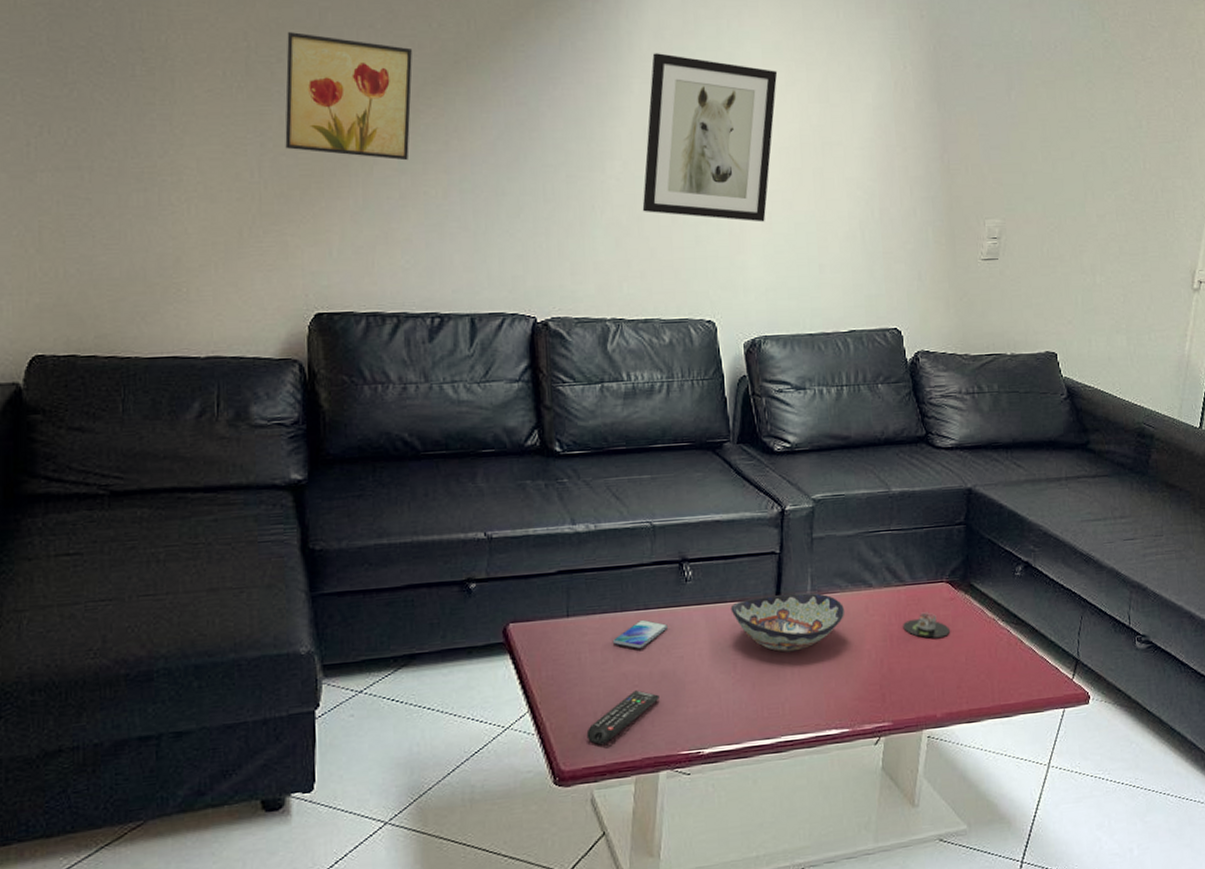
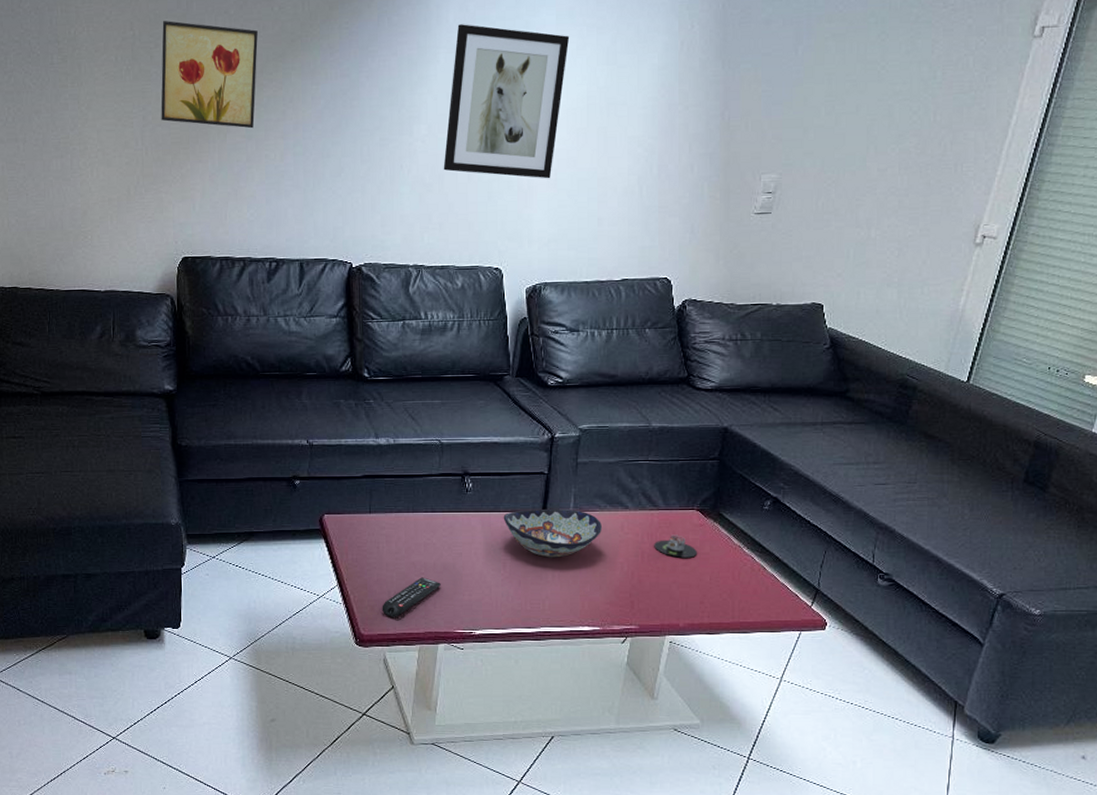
smartphone: present [612,619,668,649] -> none [404,520,450,544]

